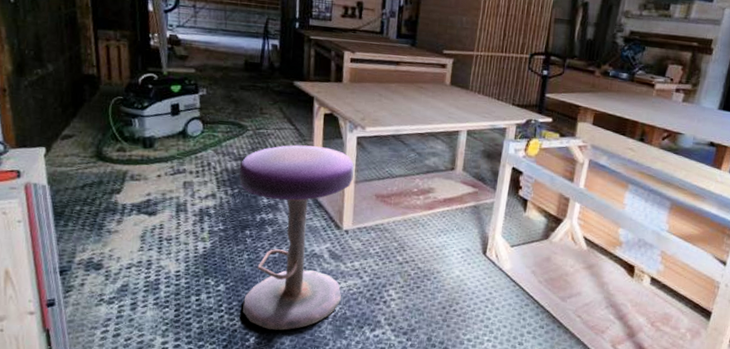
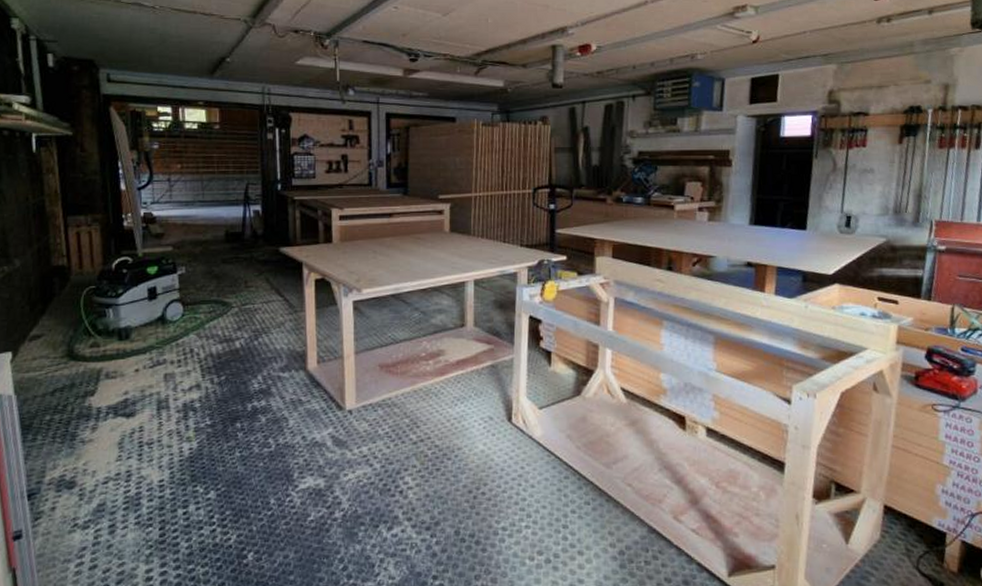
stool: present [238,145,354,331] -> none [225,317,352,541]

